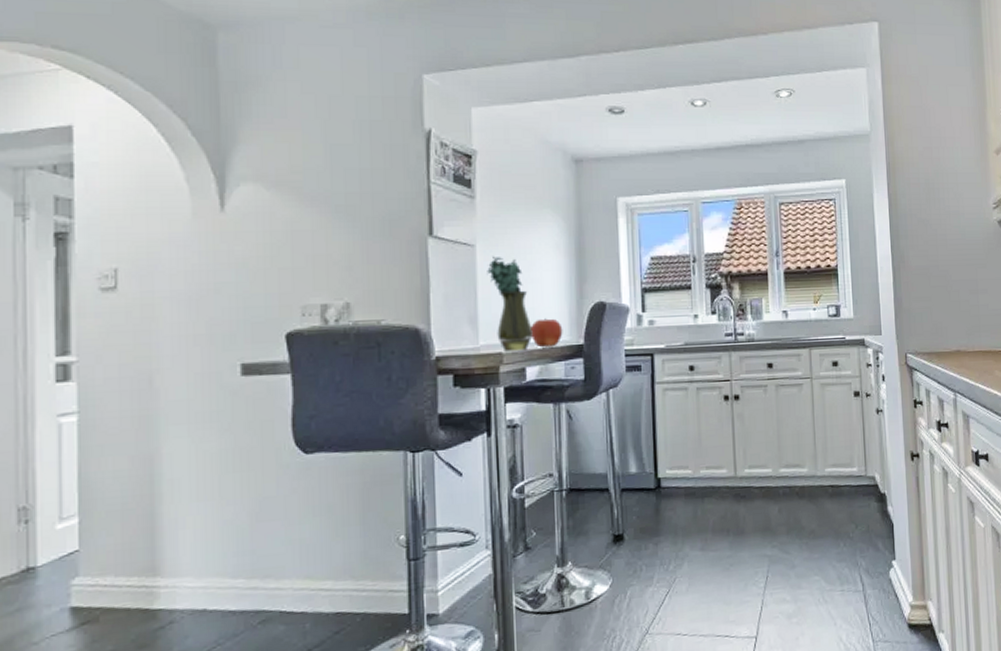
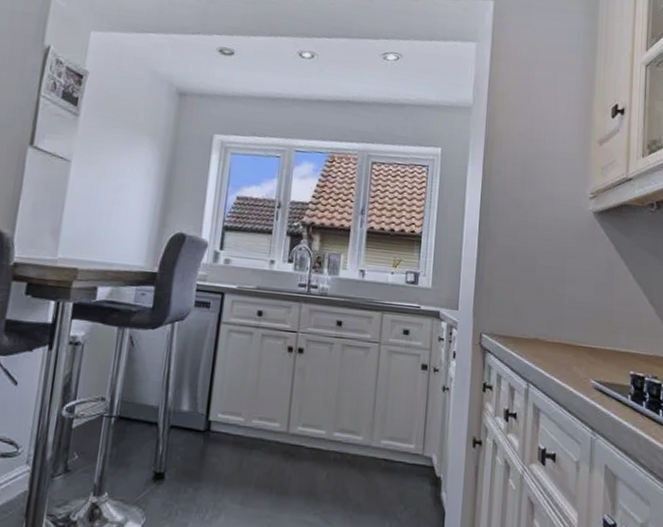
vase: present [487,256,533,353] -> none [75,173,113,271]
fruit: present [531,318,563,348] -> none [108,241,140,271]

